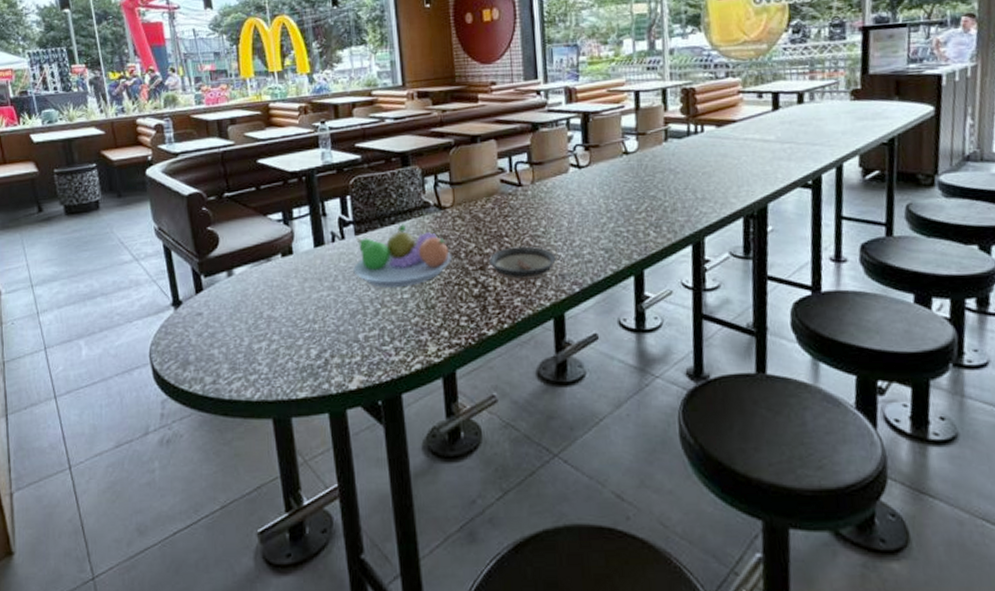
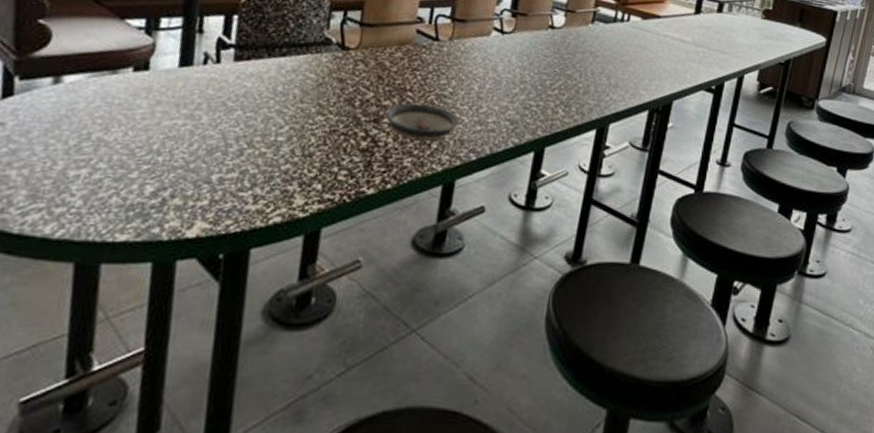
fruit bowl: present [353,224,453,289] -> none [222,58,346,129]

